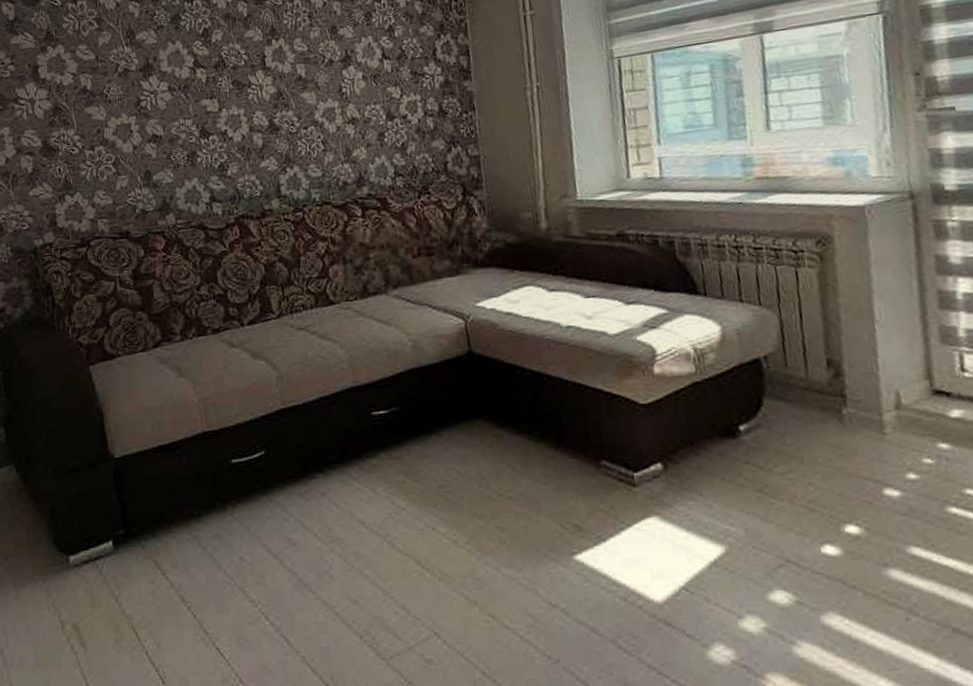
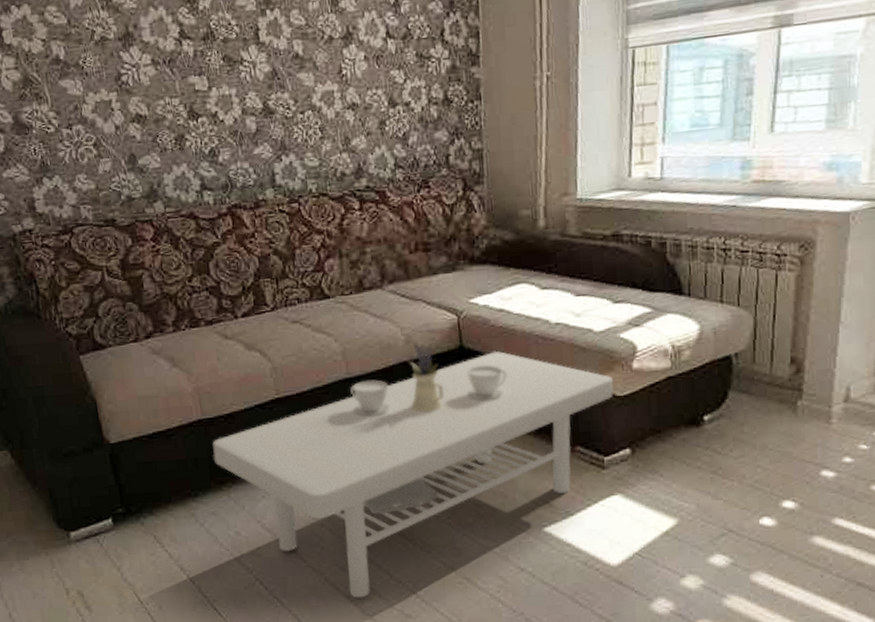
coffee table: none [217,347,637,639] -> present [212,341,614,599]

